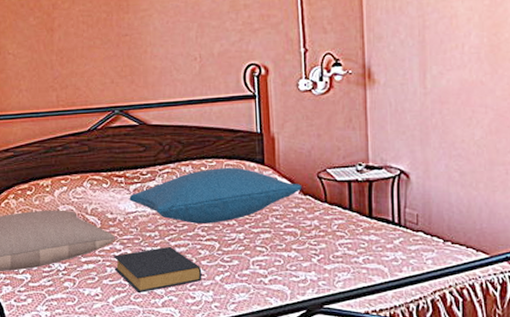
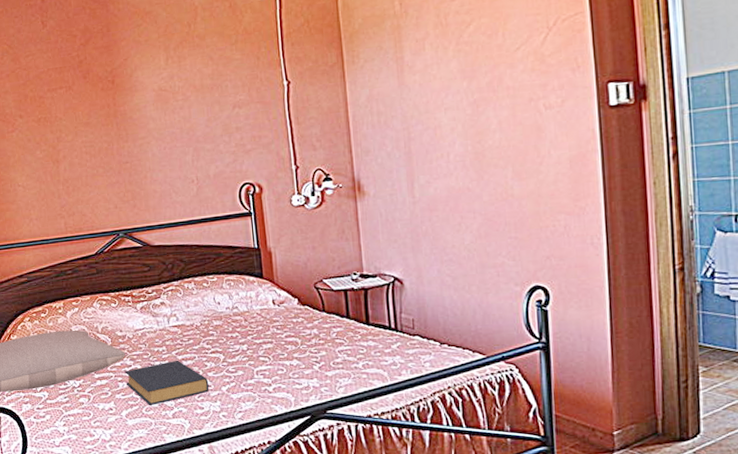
pillow: present [129,167,302,224] -> none [136,282,300,337]

